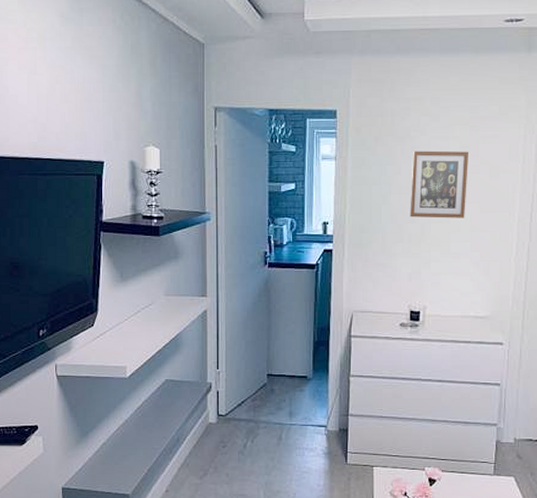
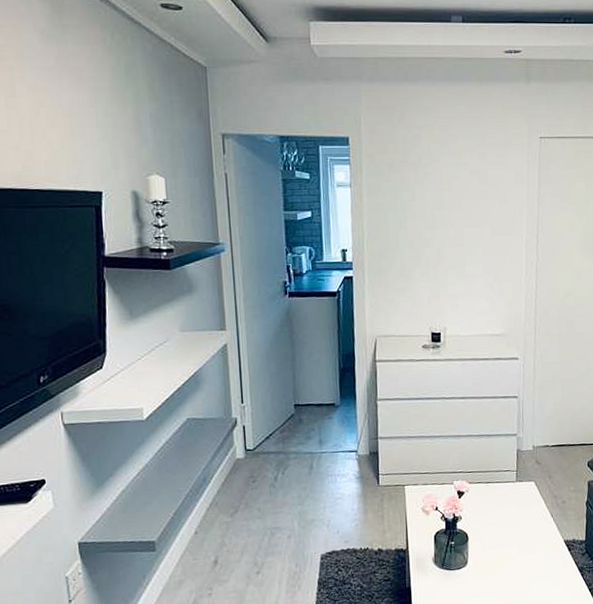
picture frame: present [410,150,468,218] -> none [425,176,478,242]

